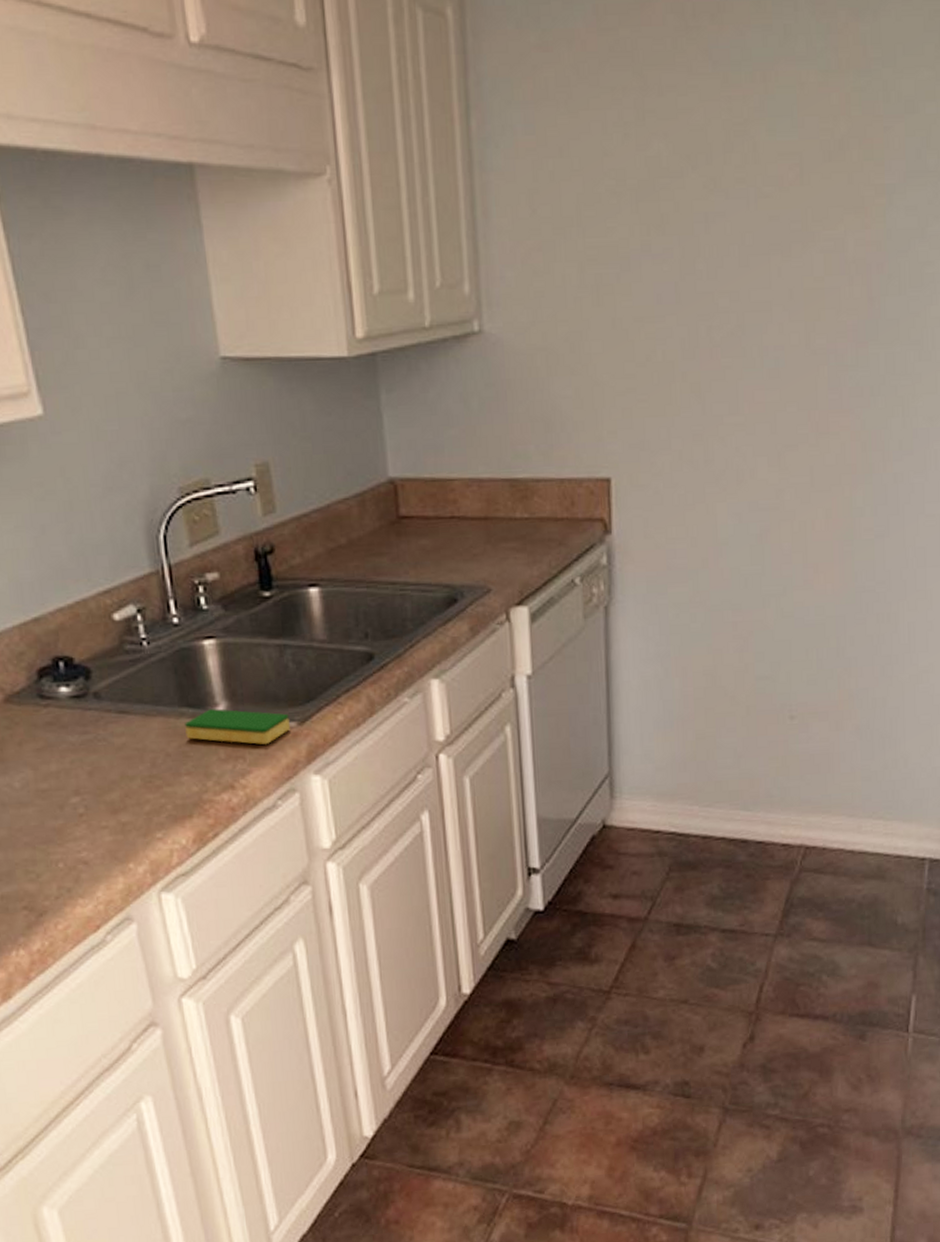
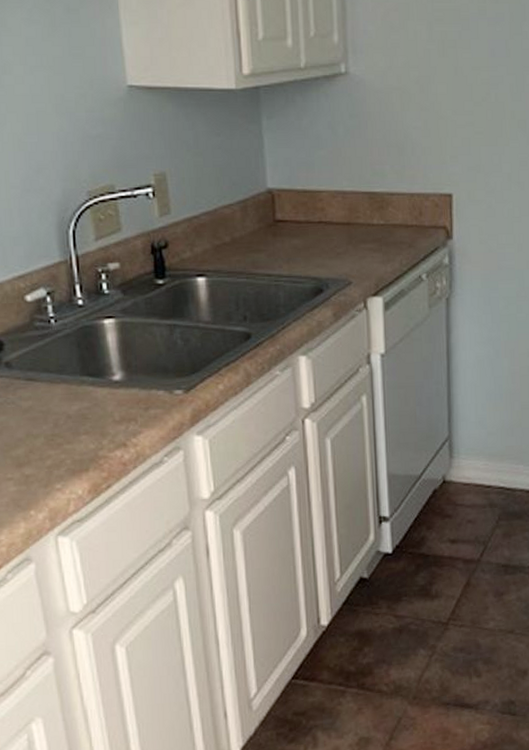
dish sponge: present [185,709,290,745] -> none [85,378,177,409]

